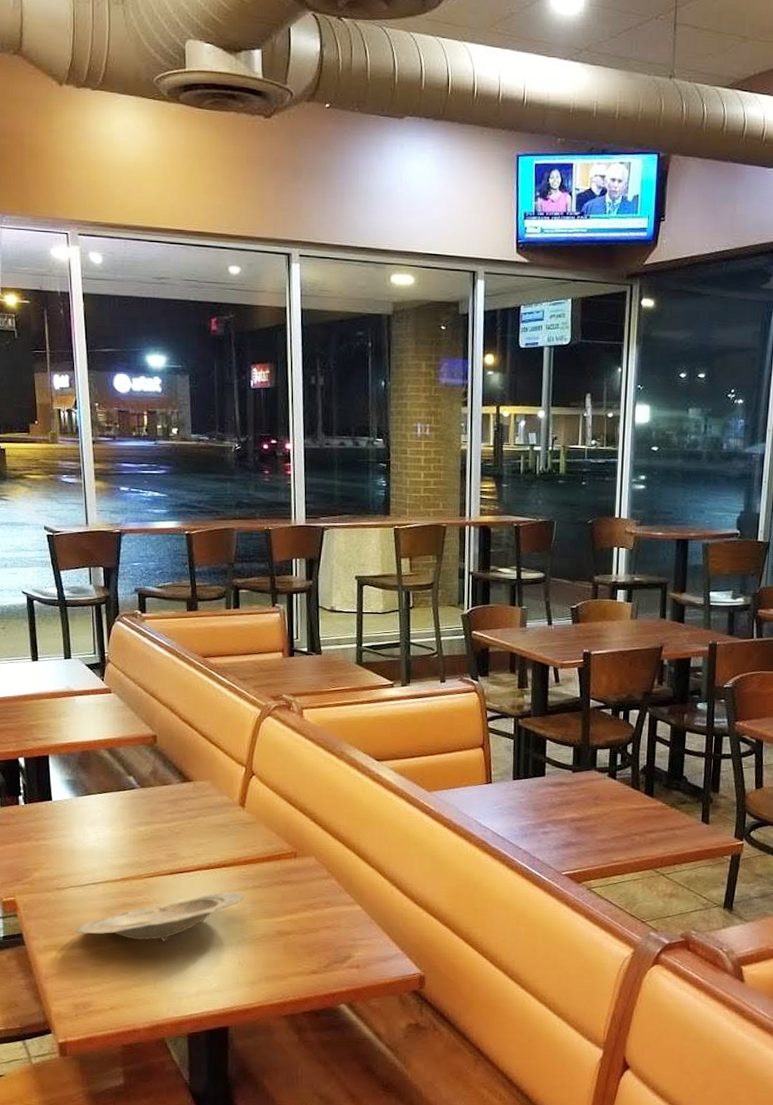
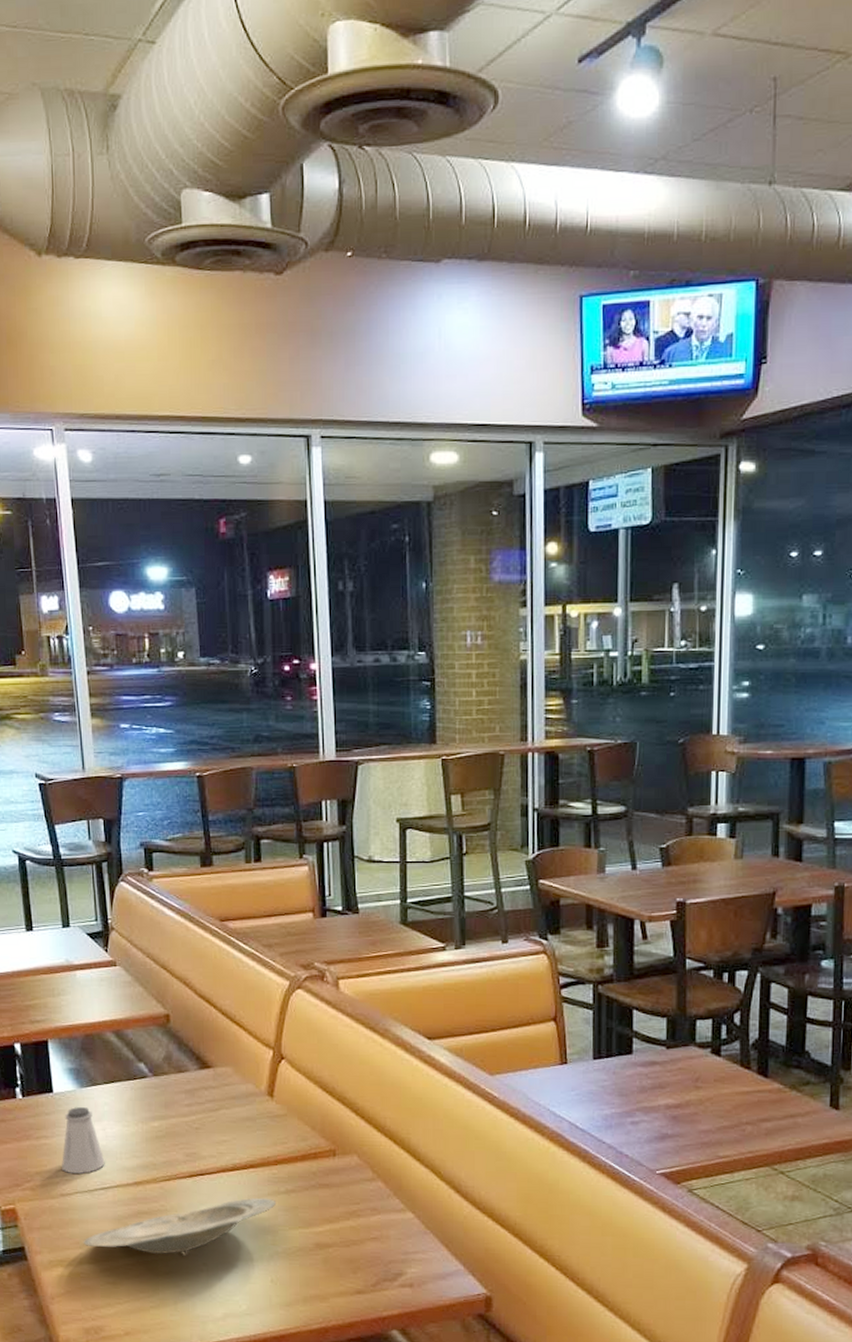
saltshaker: none [58,813,96,871] -> present [62,1107,105,1175]

